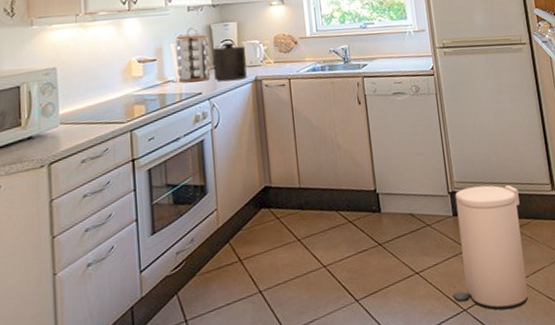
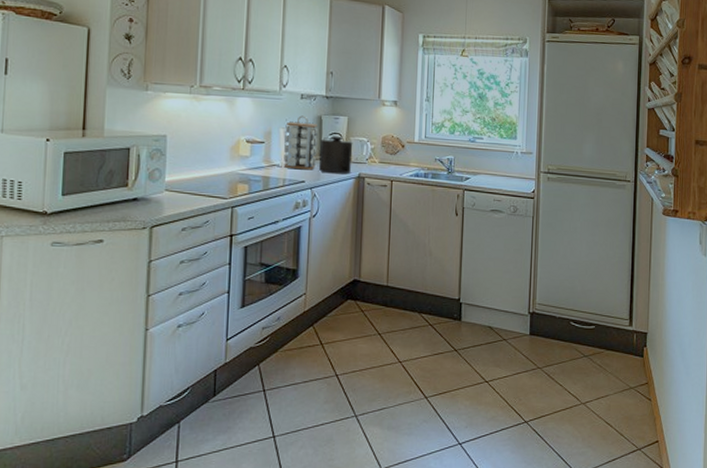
pedal bin: present [453,184,528,311] -> none [517,311,596,428]

